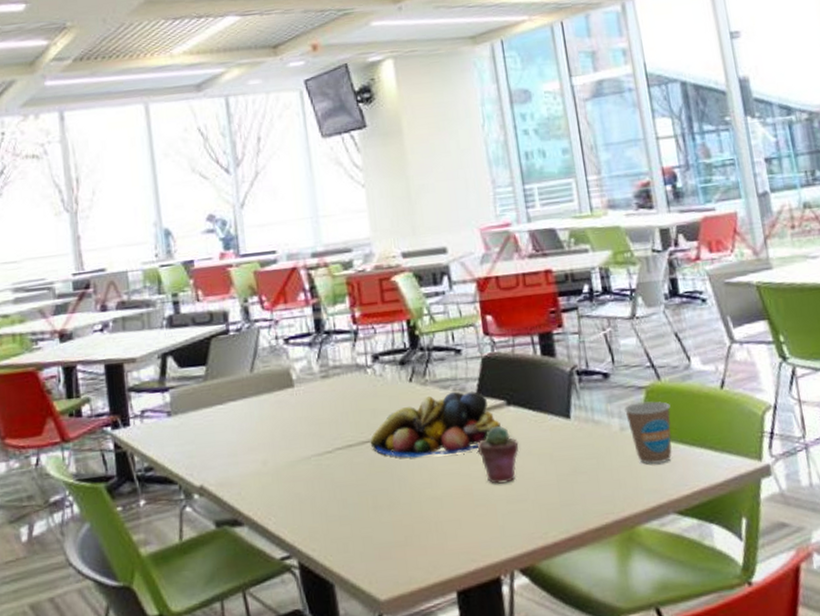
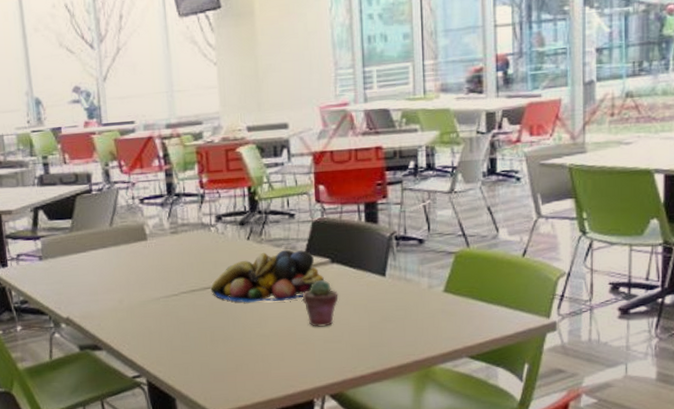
coffee cup: present [623,401,672,464] -> none [433,265,475,317]

